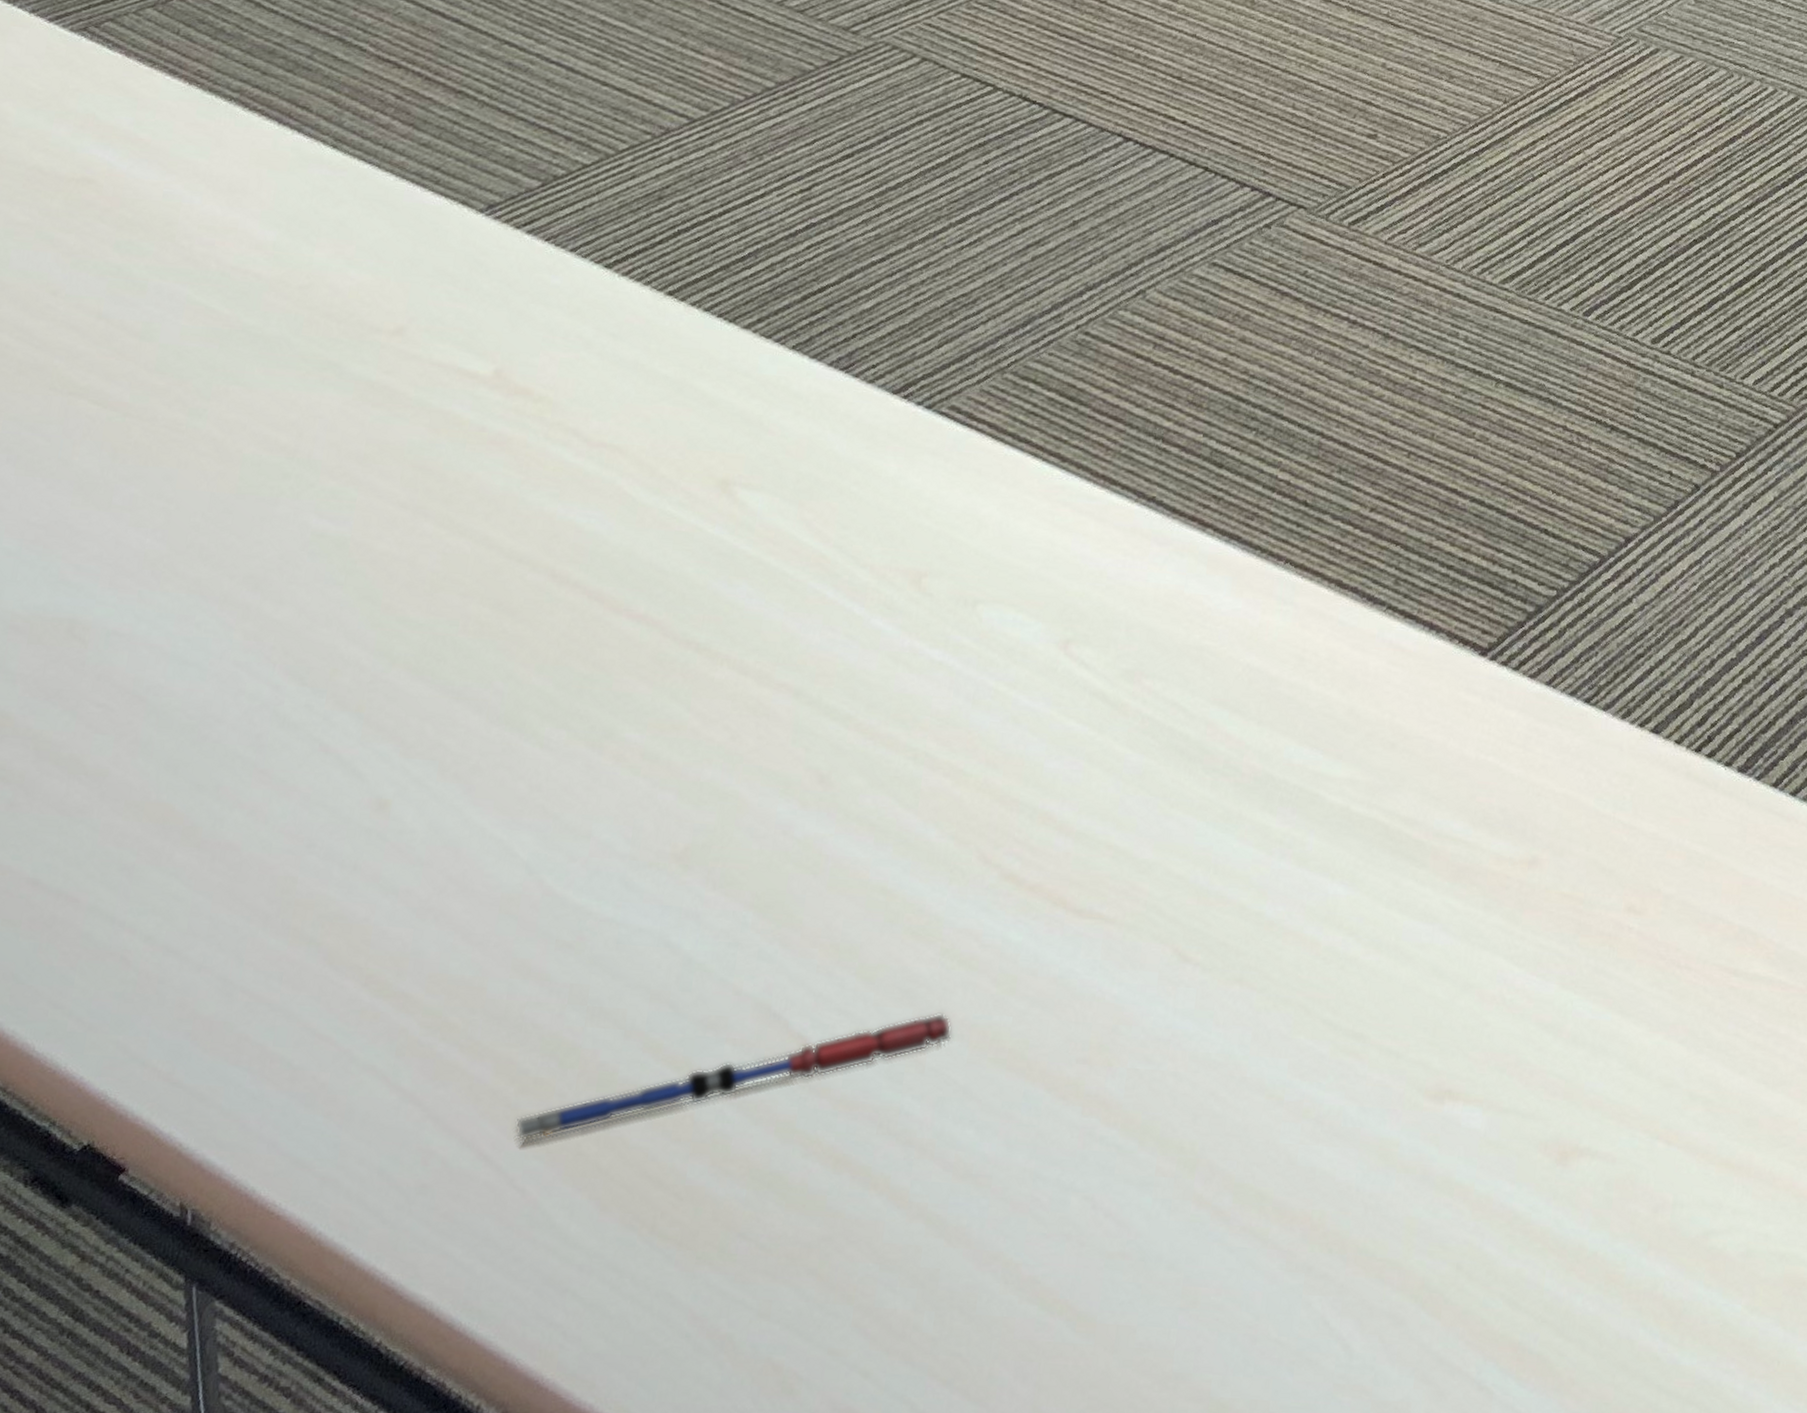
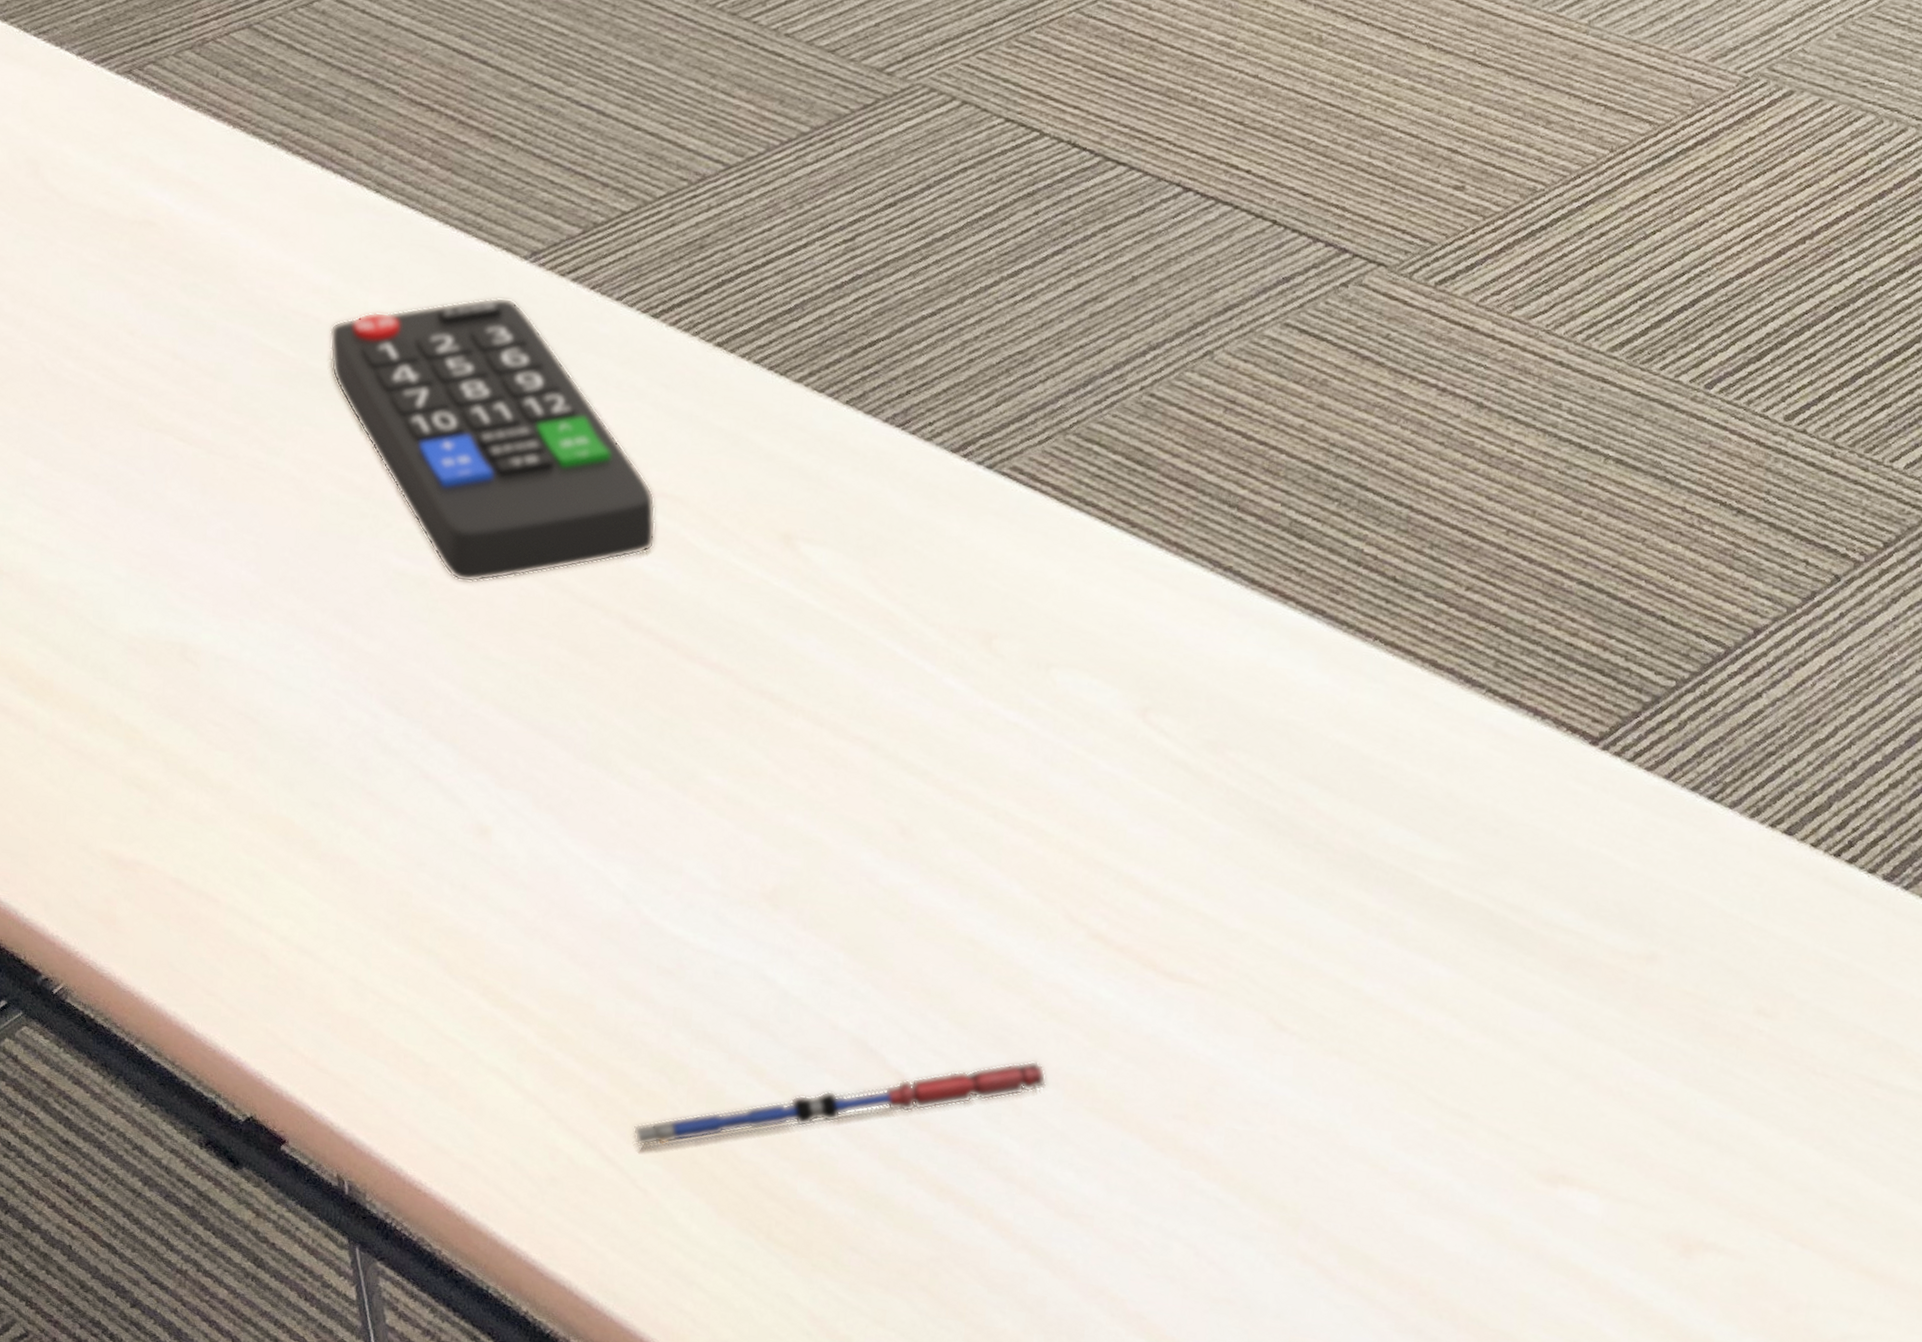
remote control: none [266,250,594,542] -> present [329,297,656,583]

